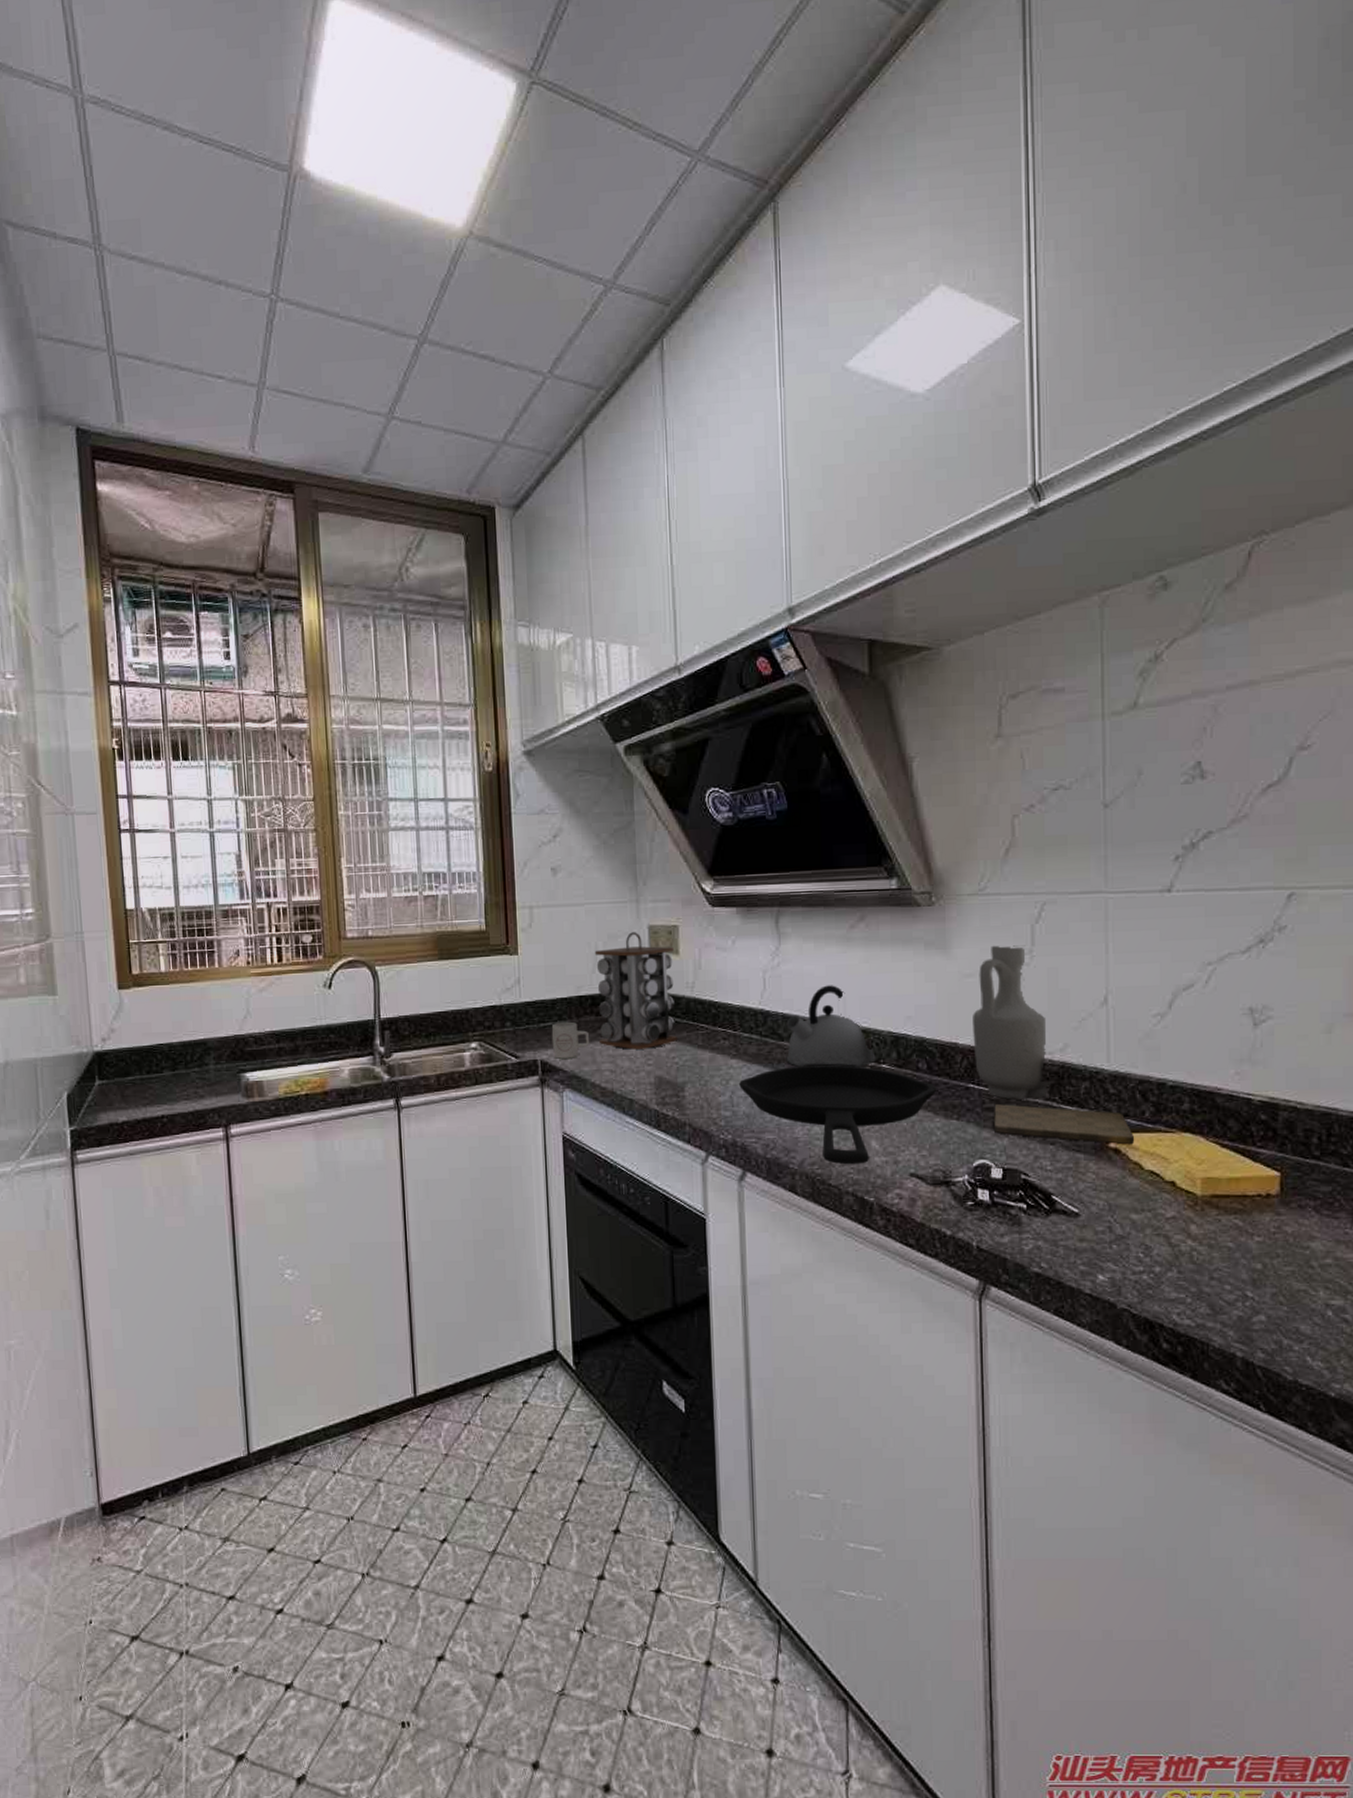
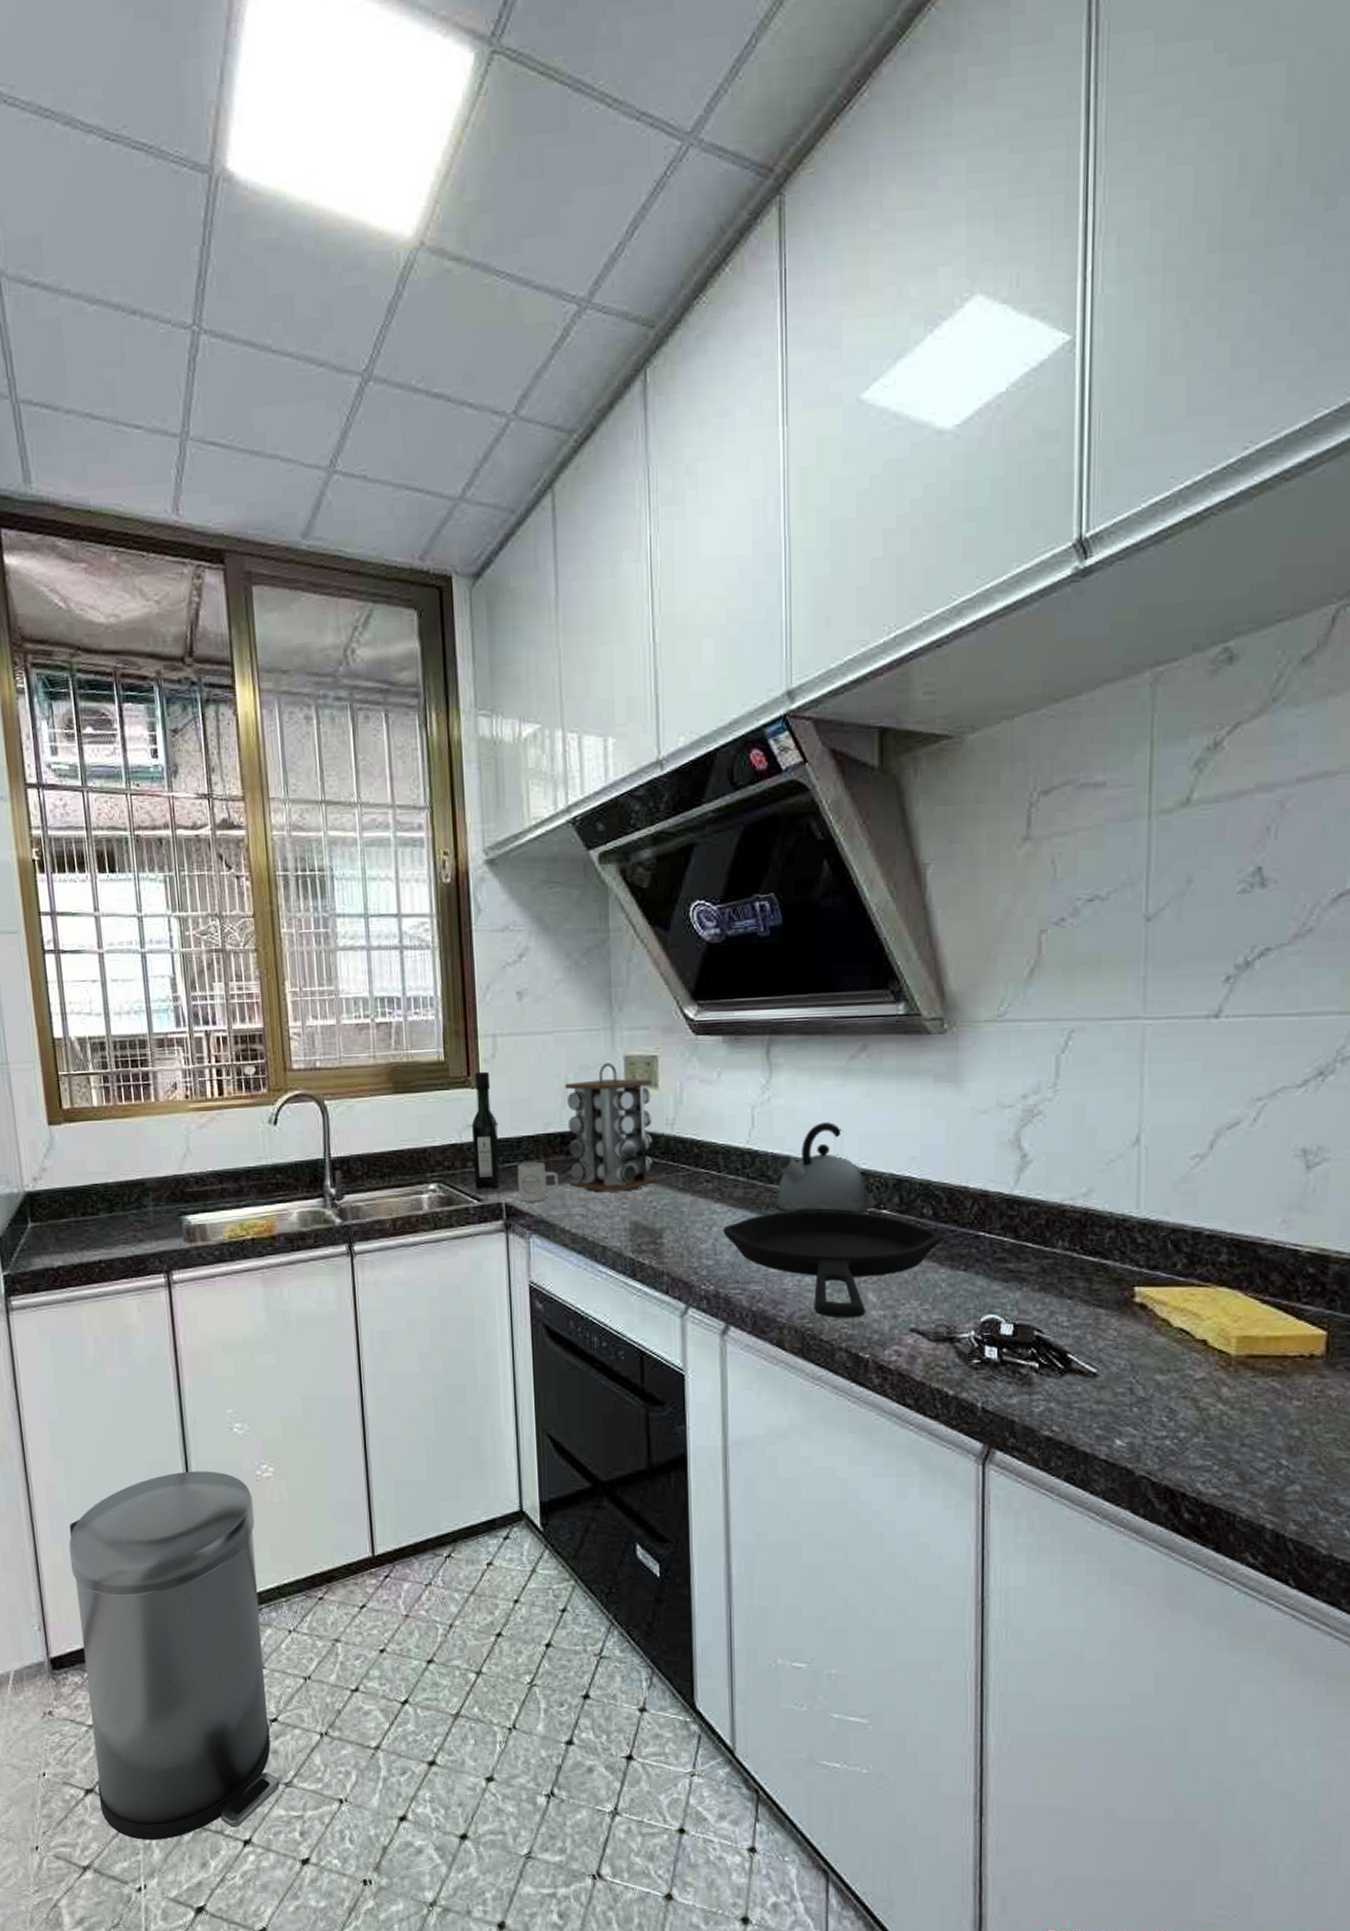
pedal bin: none [123,1316,322,1687] -> present [69,1471,280,1840]
bottle: none [509,939,537,1047] -> present [471,1071,501,1189]
ceramic jug: present [973,945,1053,1100] -> none [985,1078,1074,1250]
cutting board: present [992,1104,1135,1145] -> none [1003,1254,1164,1300]

